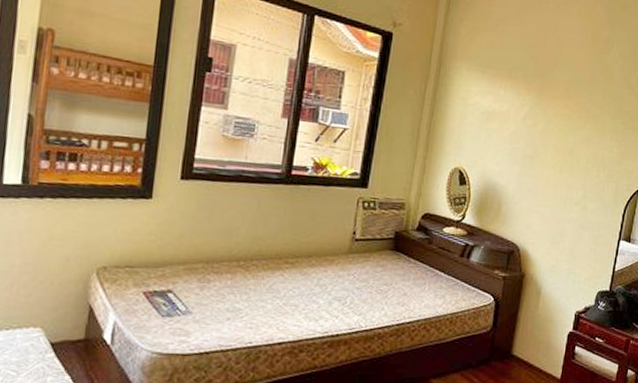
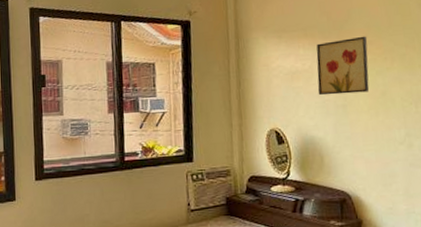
wall art: none [509,87,568,148] -> present [316,36,370,95]

